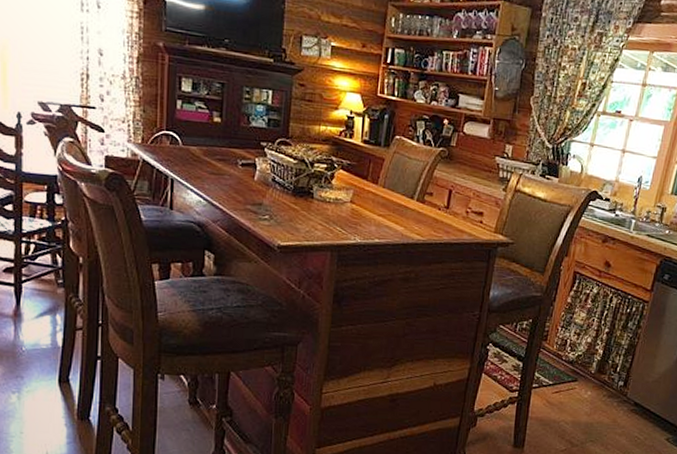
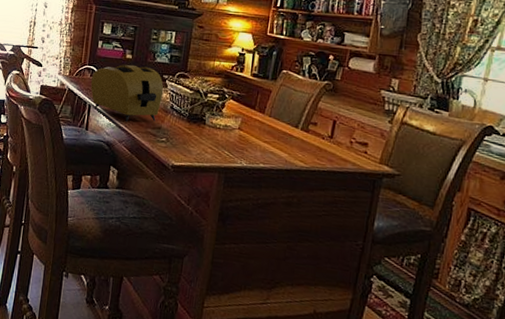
toaster: none [172,129,263,198] -> present [91,64,164,122]

